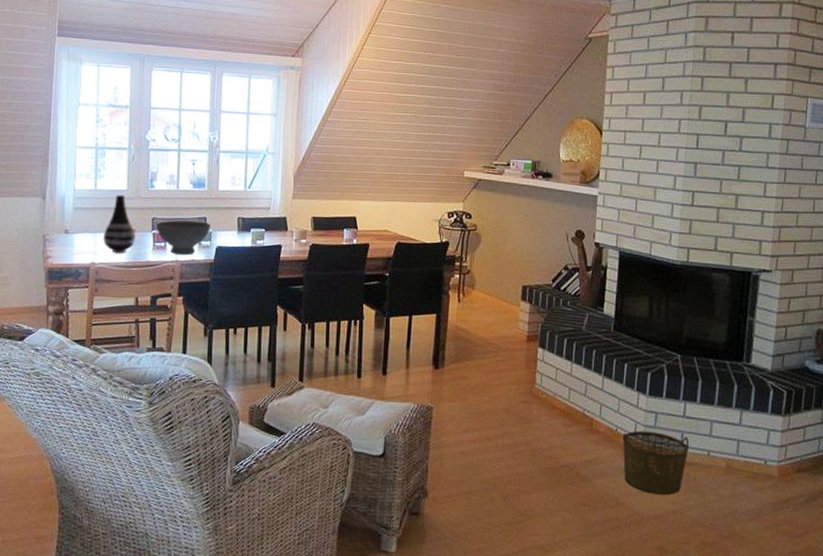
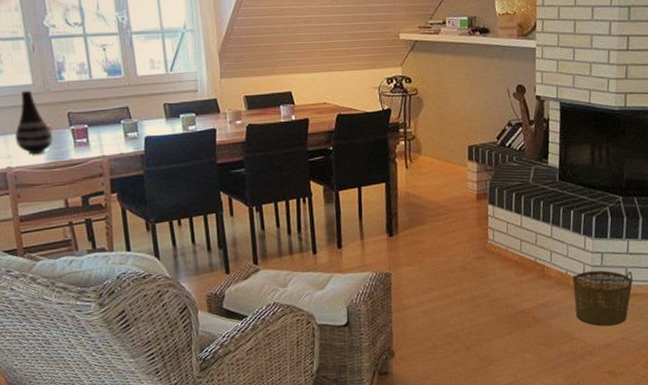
bowl: present [155,220,211,256] -> none [72,111,135,151]

